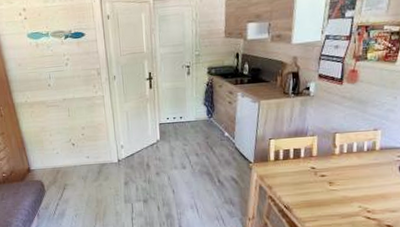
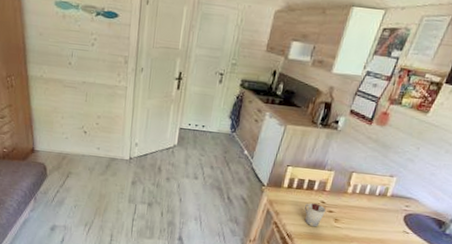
cup: none [295,170,318,194] -> present [304,203,326,227]

